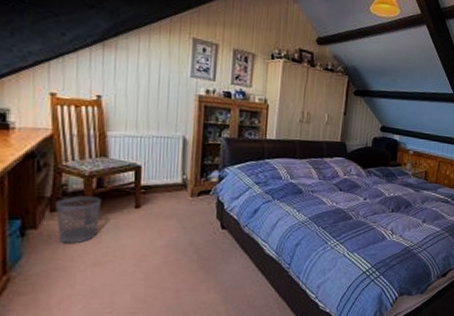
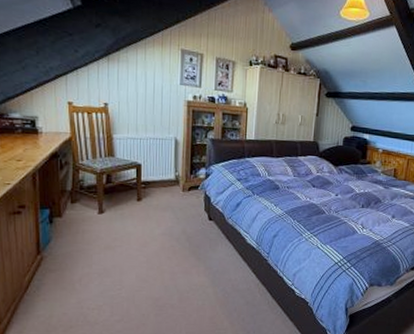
wastebasket: present [55,196,103,244] -> none [75,190,111,231]

